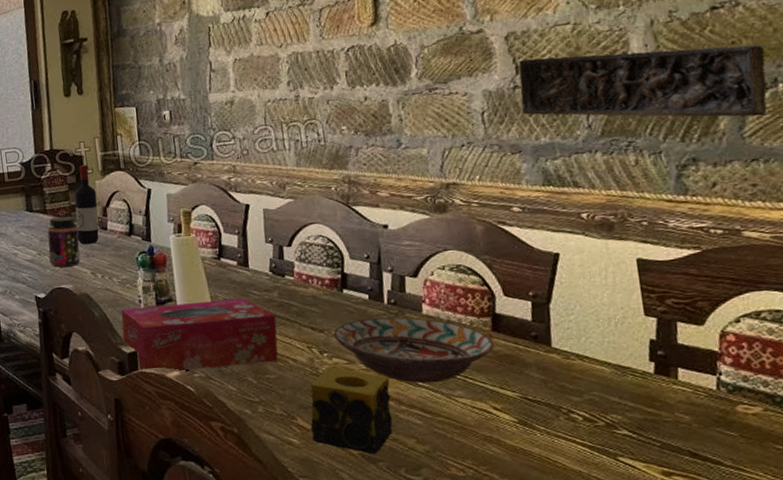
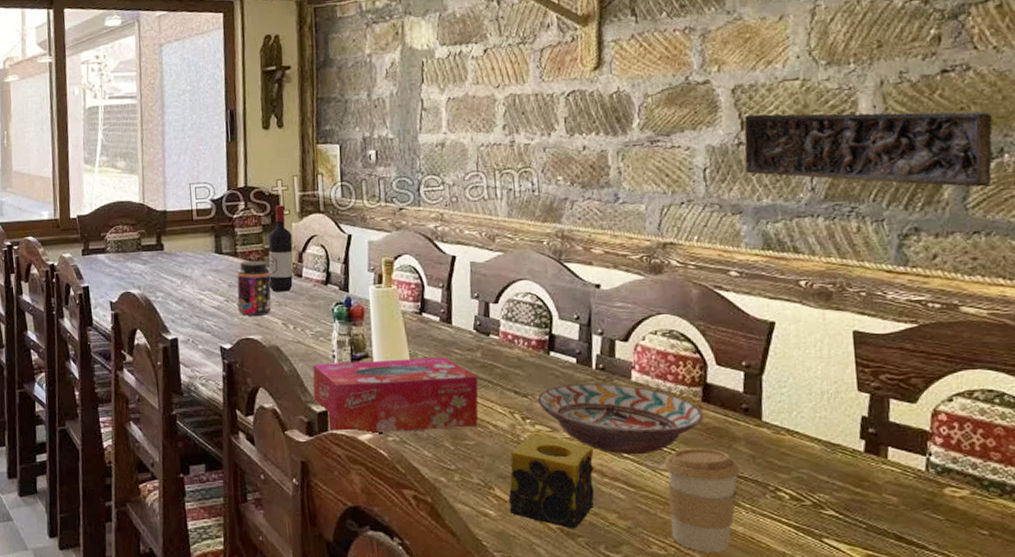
coffee cup: none [458,374,533,473] -> present [664,448,740,552]

